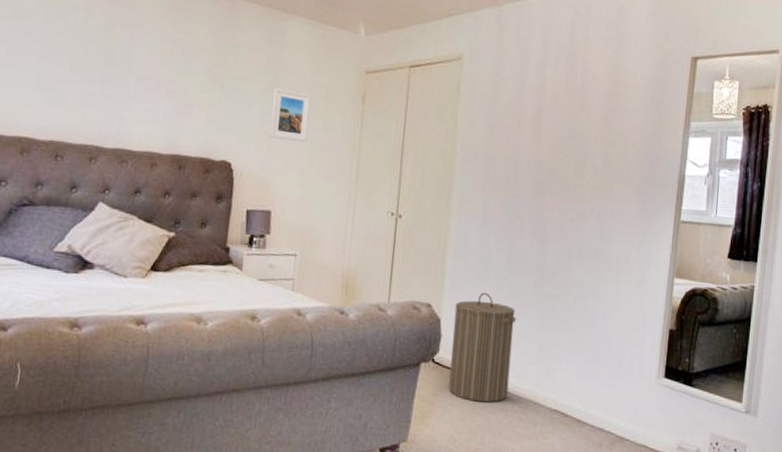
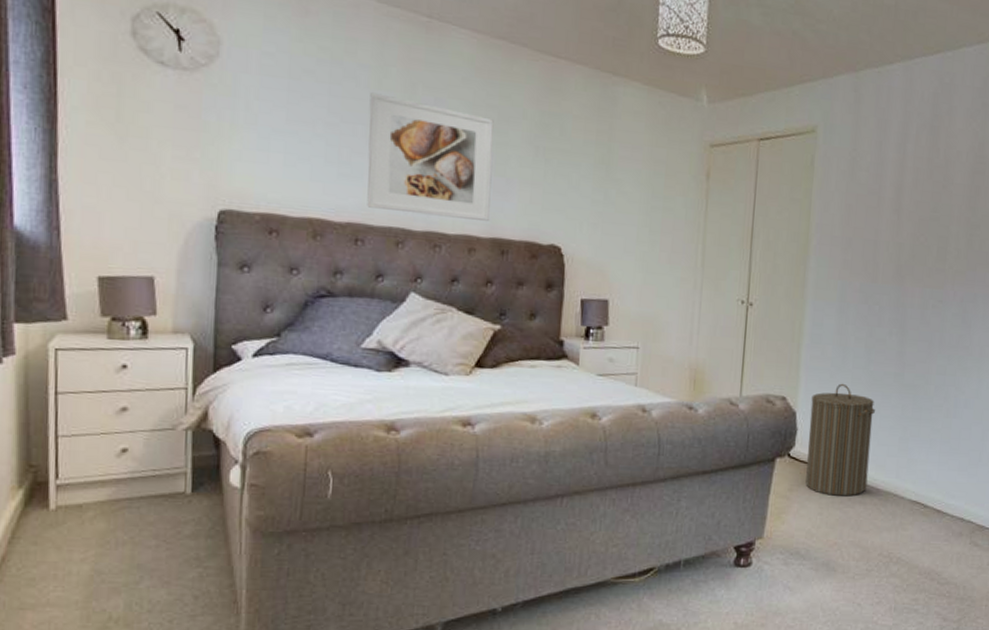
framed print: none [67,30,179,141] -> present [367,92,494,222]
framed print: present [269,88,311,143] -> none [603,162,649,225]

